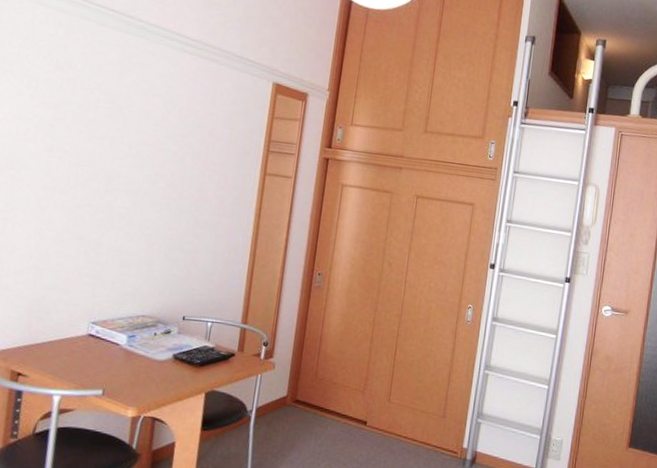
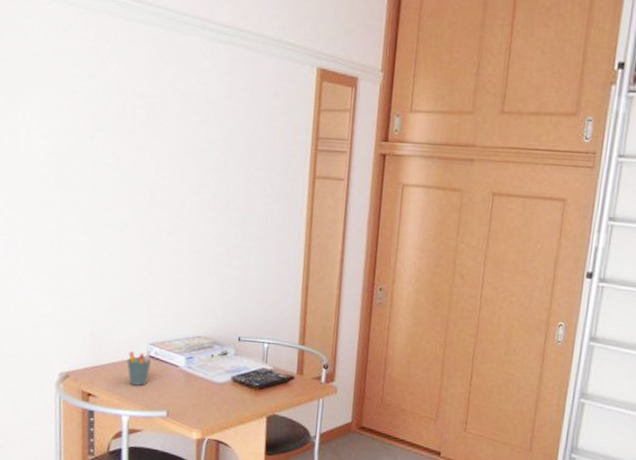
pen holder: none [64,328,92,365] -> present [127,349,152,386]

